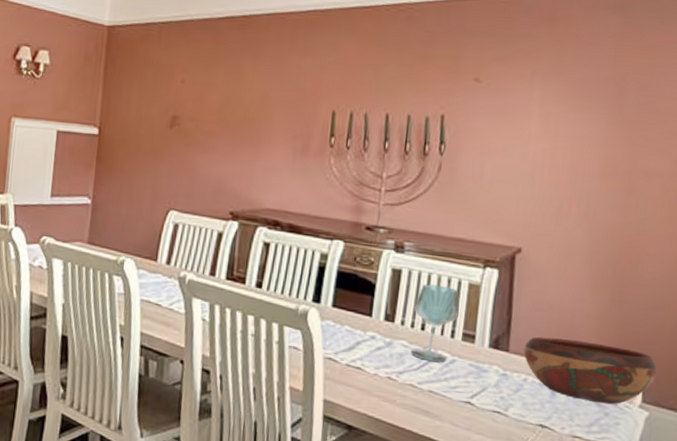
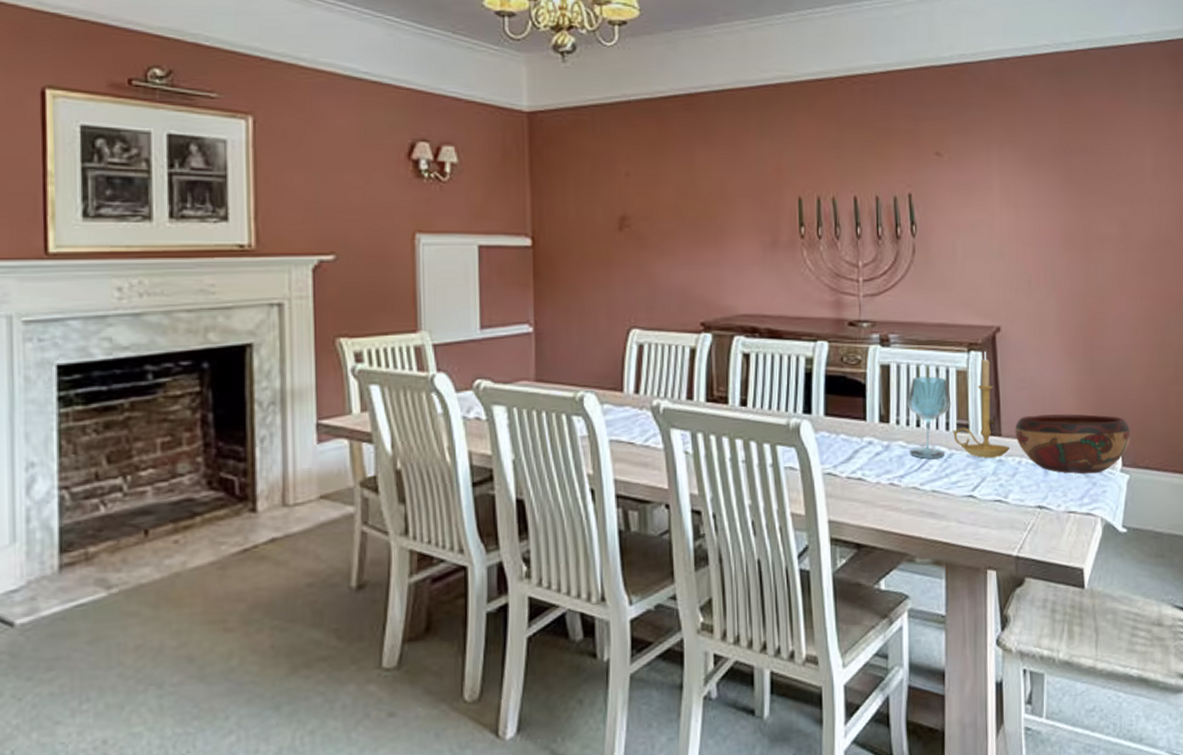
candle holder: none [457,269,517,371] -> present [952,351,1011,458]

